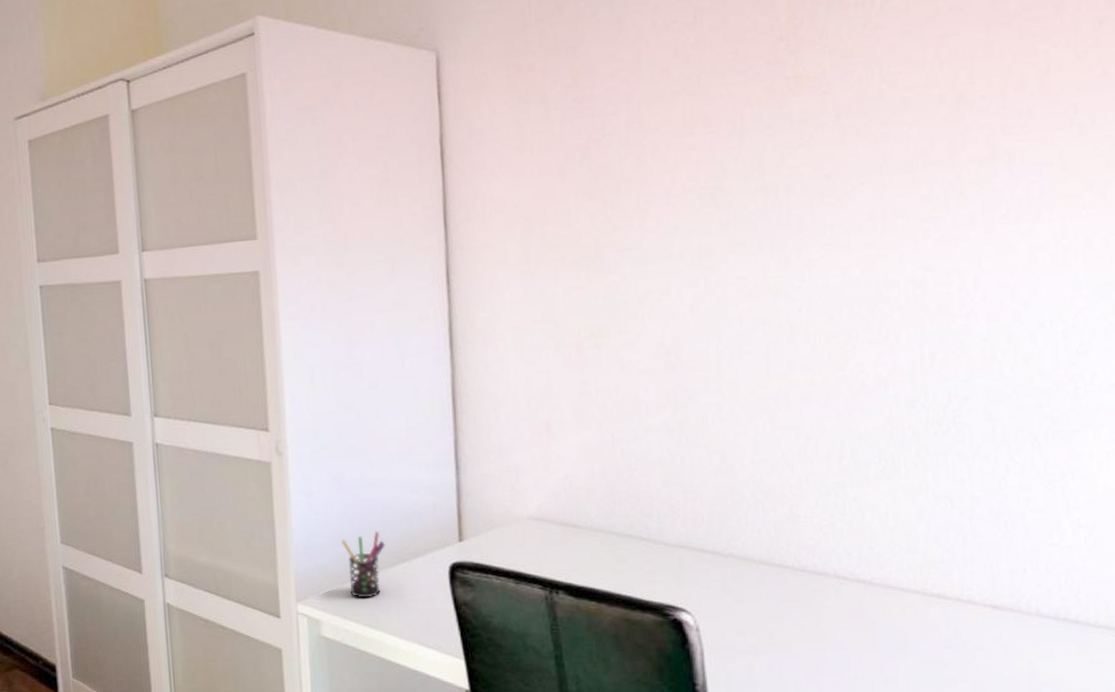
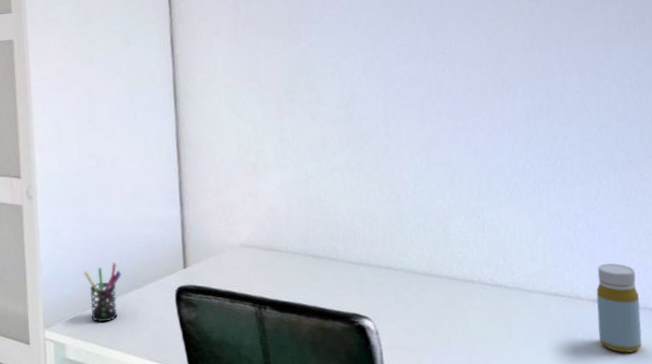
bottle: none [995,560,1058,674] -> present [596,263,642,353]

